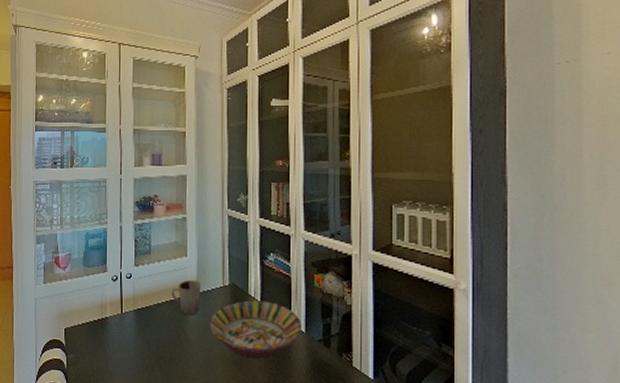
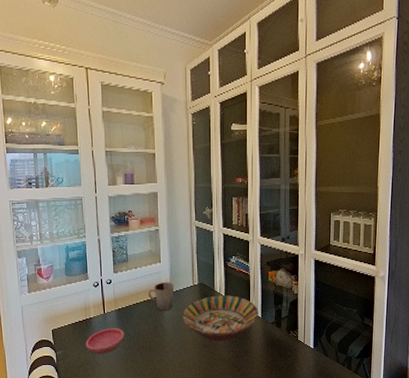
saucer: none [99,331,142,363] -> present [86,328,124,354]

